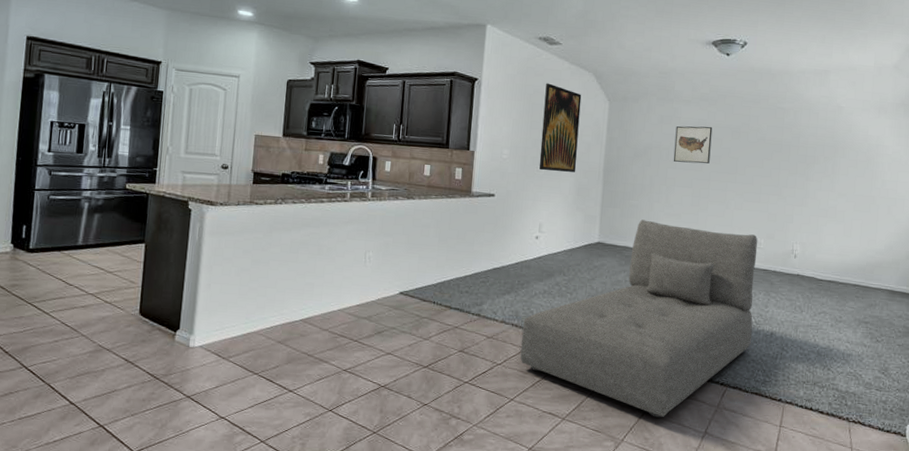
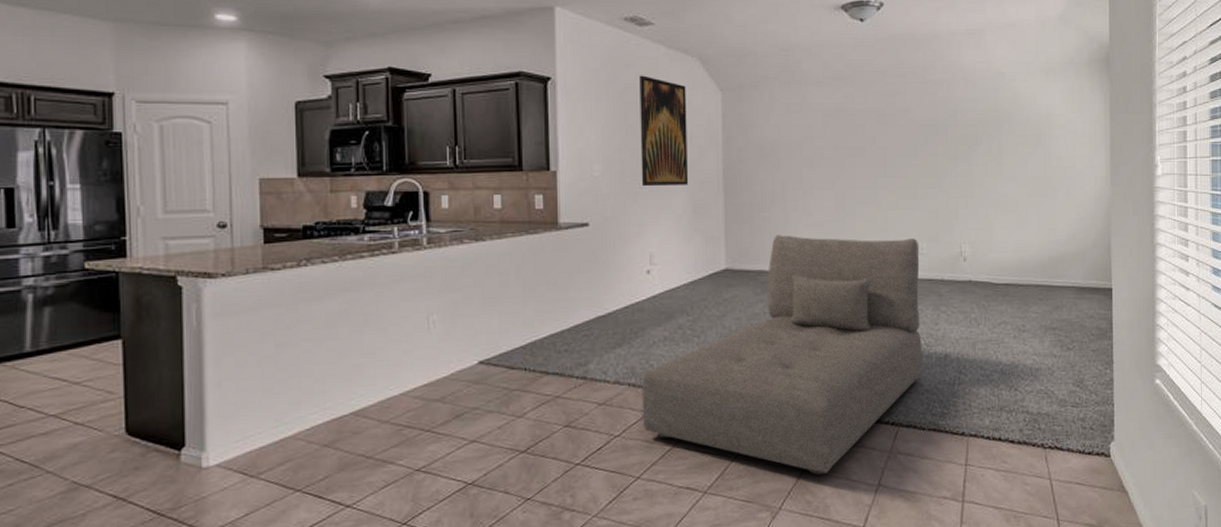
wall art: present [673,126,713,164] -> none [807,111,852,159]

